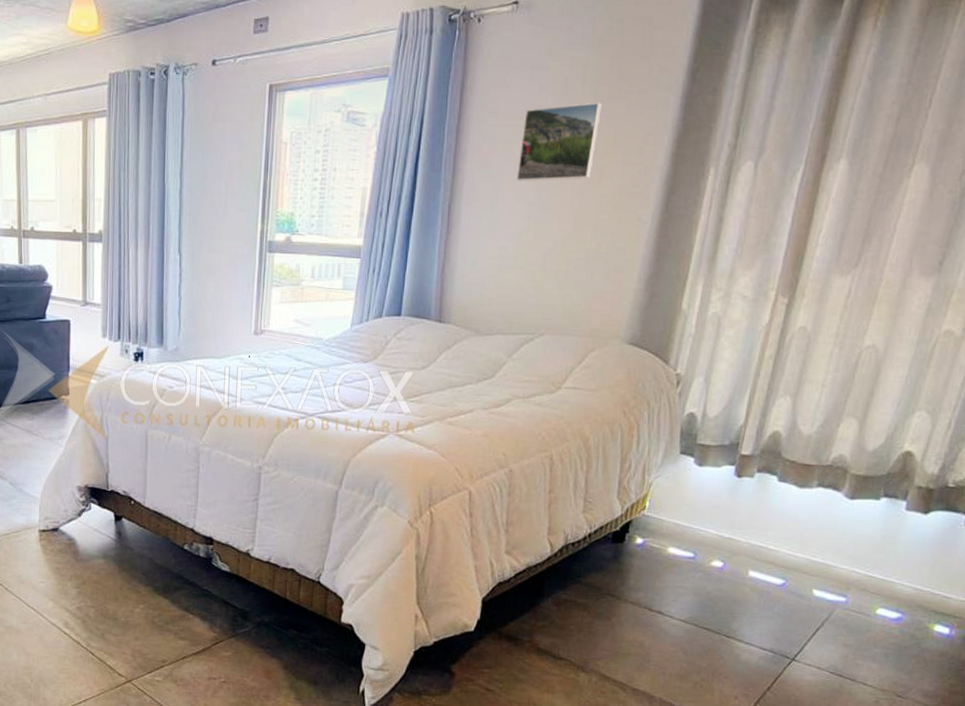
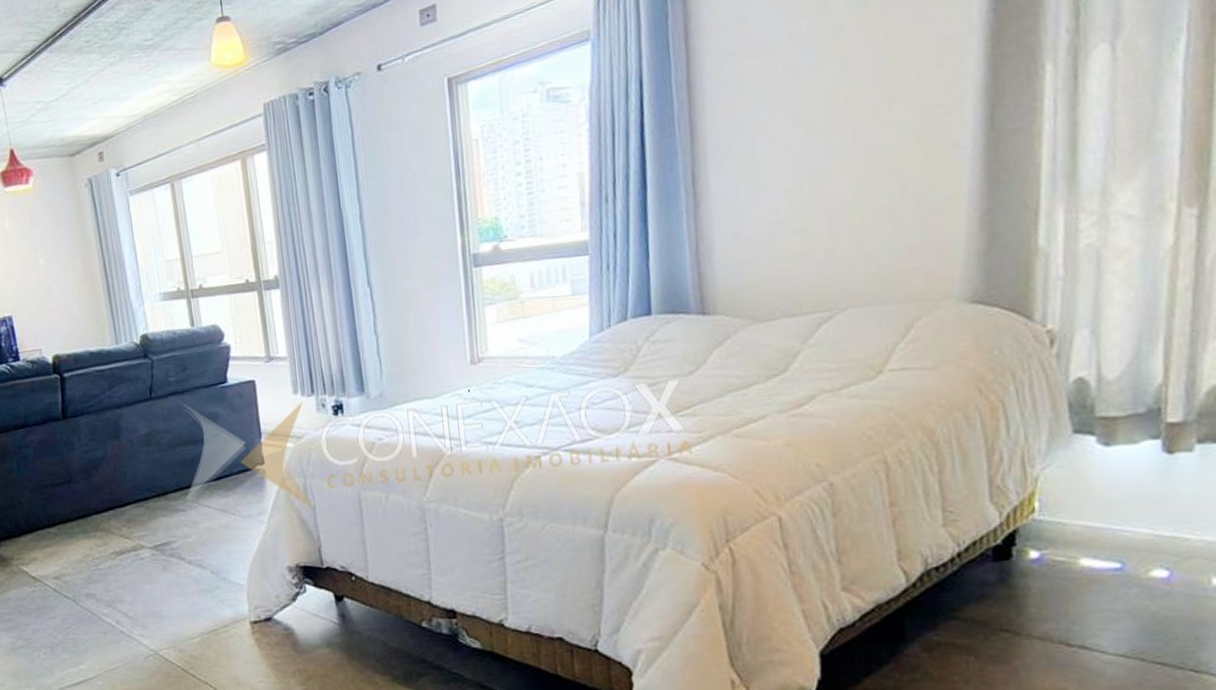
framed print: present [517,102,602,181] -> none [773,13,877,129]

